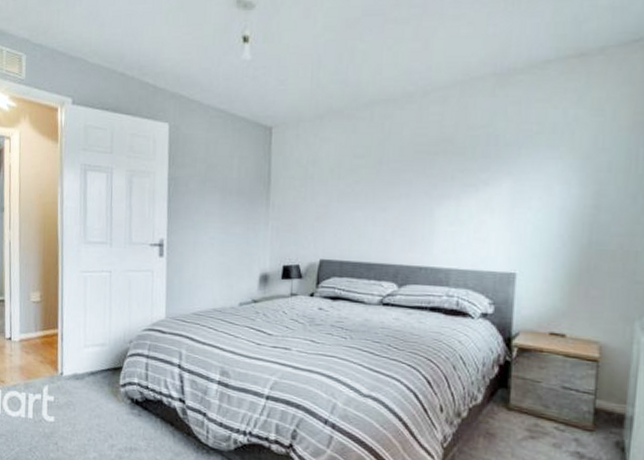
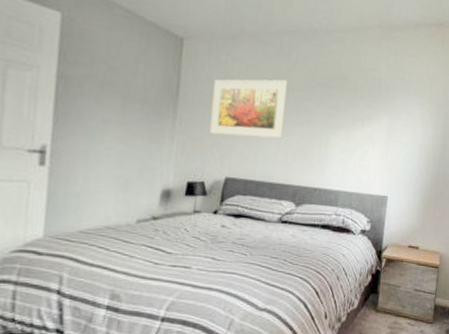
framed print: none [302,153,382,218] -> present [210,79,288,139]

